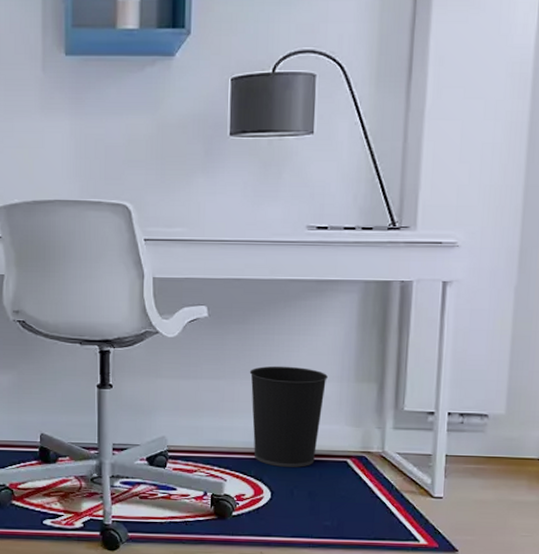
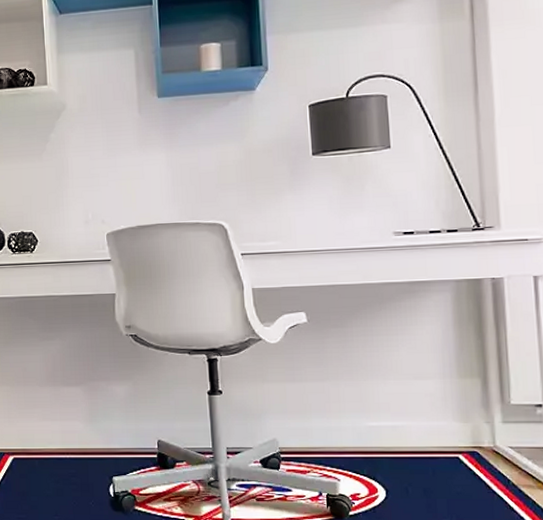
wastebasket: present [249,366,328,467] -> none [352,365,430,465]

